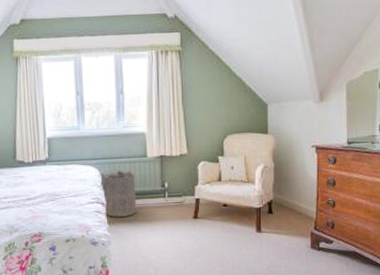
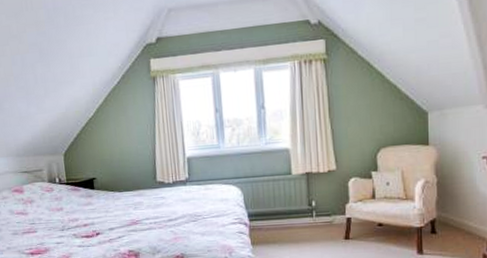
laundry hamper: present [100,170,137,217] -> none [242,188,282,238]

